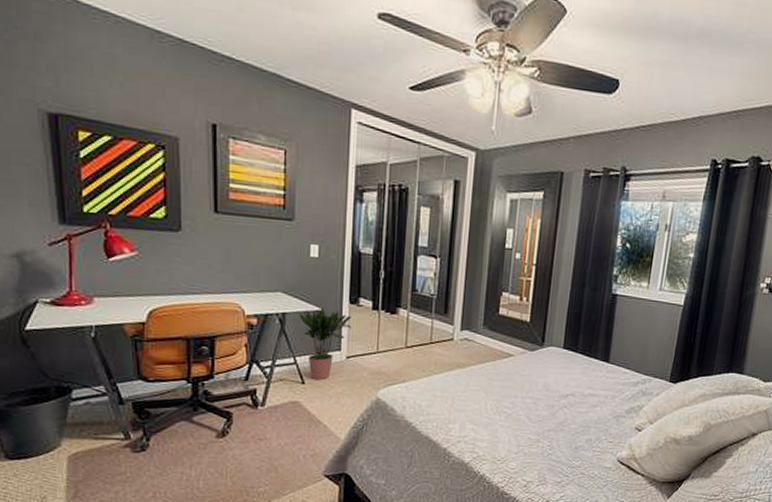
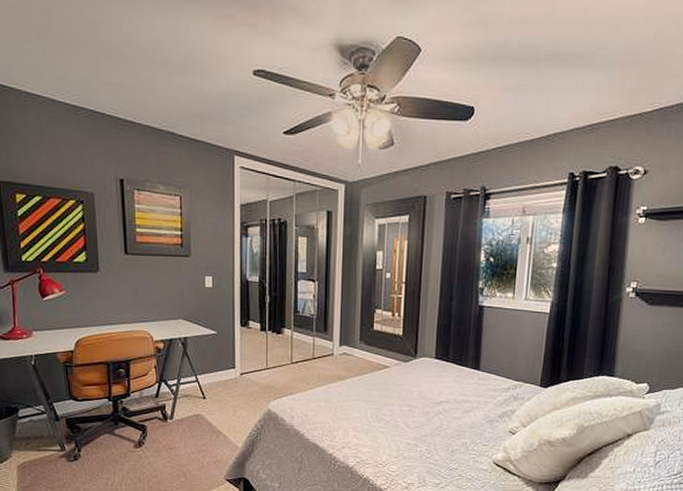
potted plant: present [300,308,352,380] -> none [199,331,243,395]

